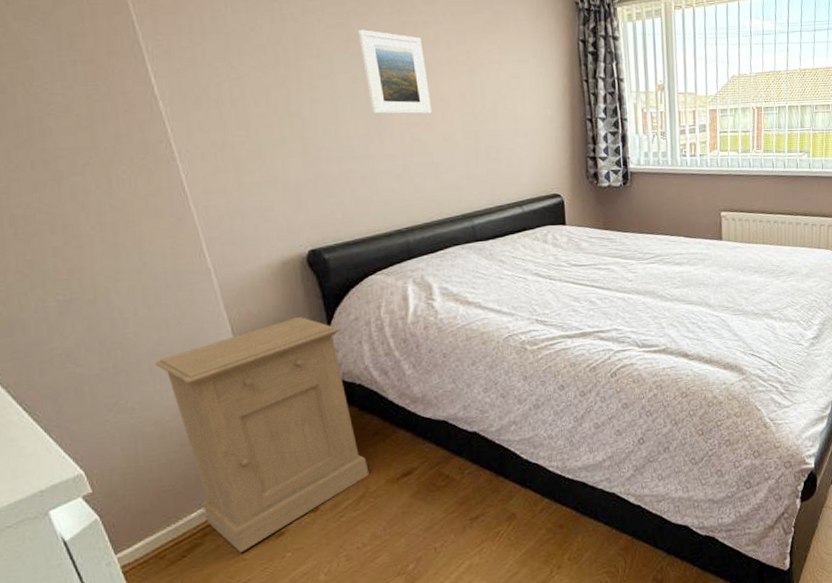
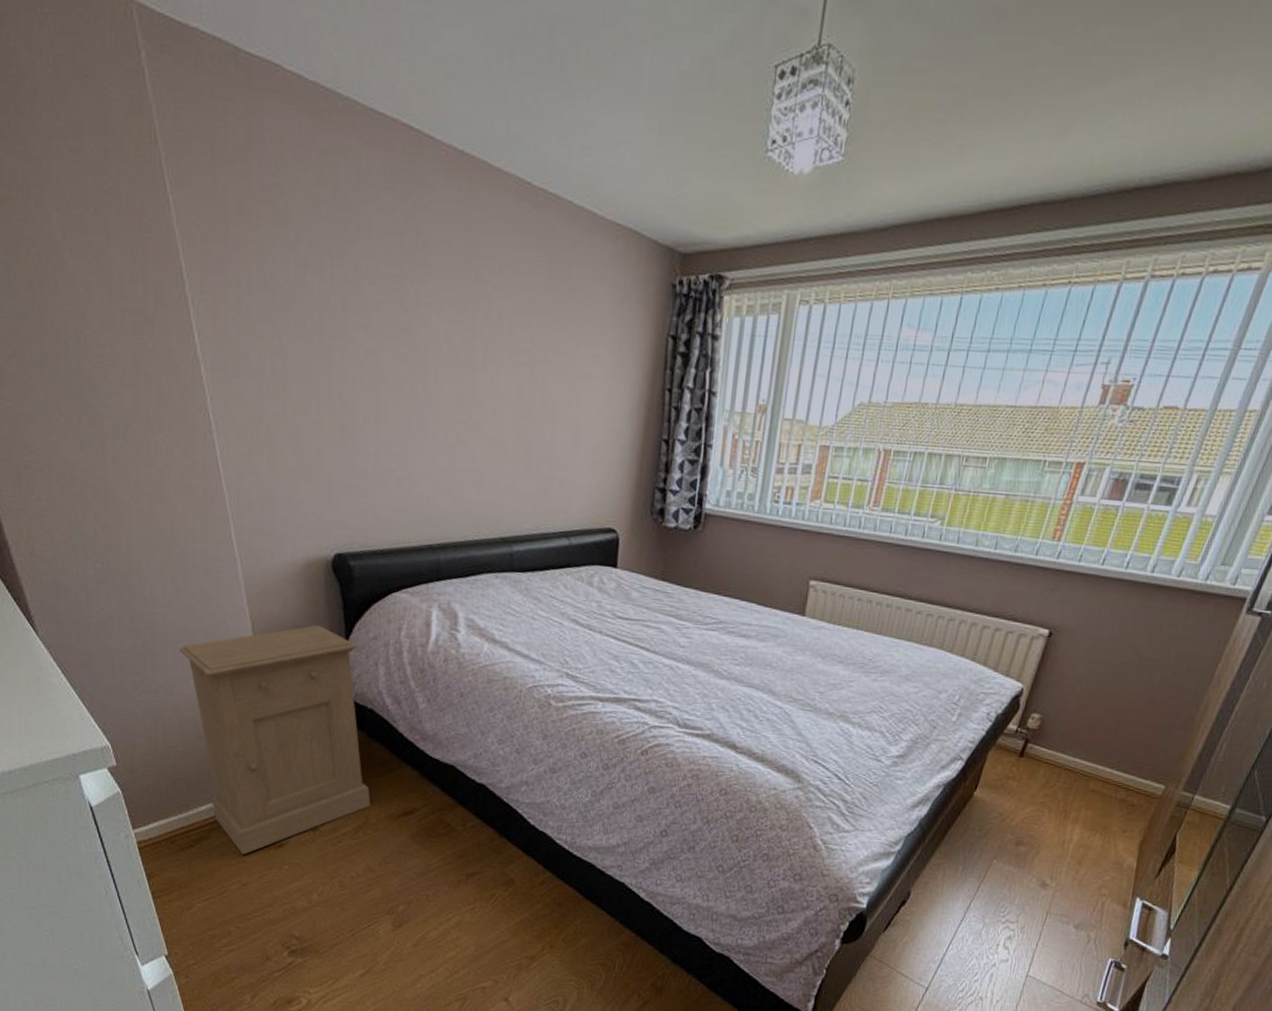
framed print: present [357,29,433,115] -> none [411,299,484,412]

